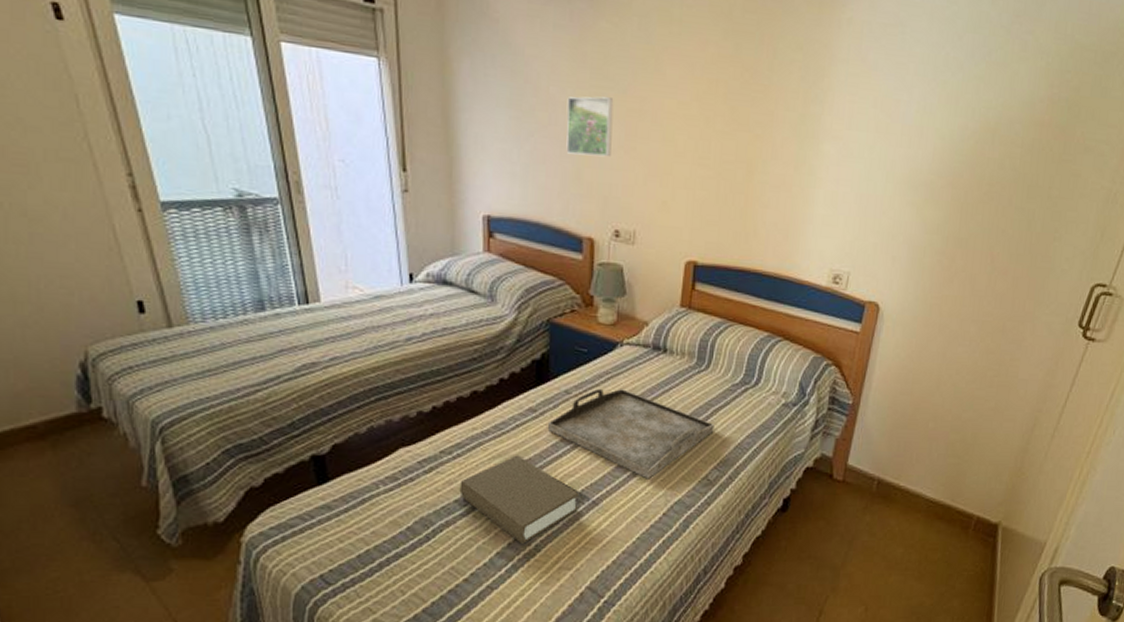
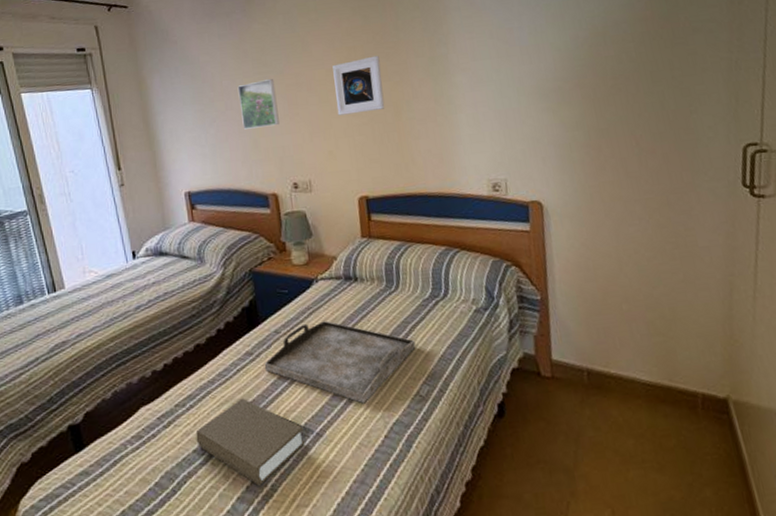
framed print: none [681,96,744,165] -> present [332,55,385,116]

